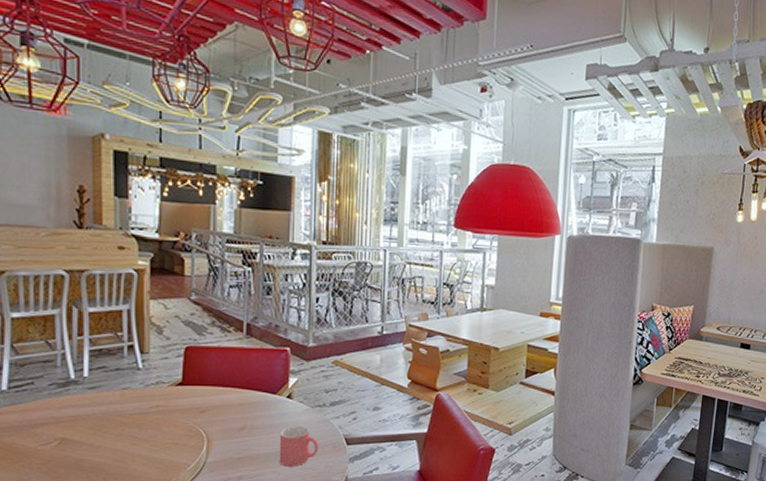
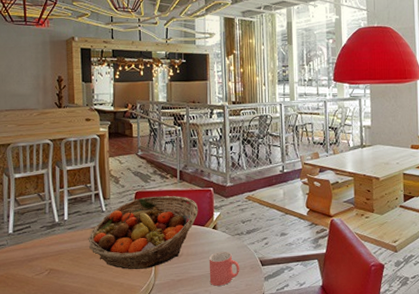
fruit basket: none [116,353,270,444] -> present [88,195,199,270]

